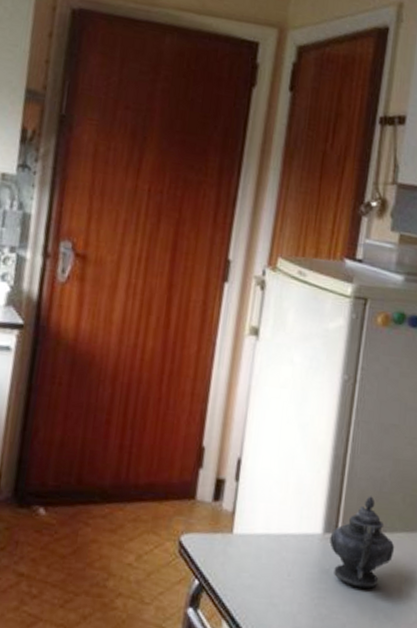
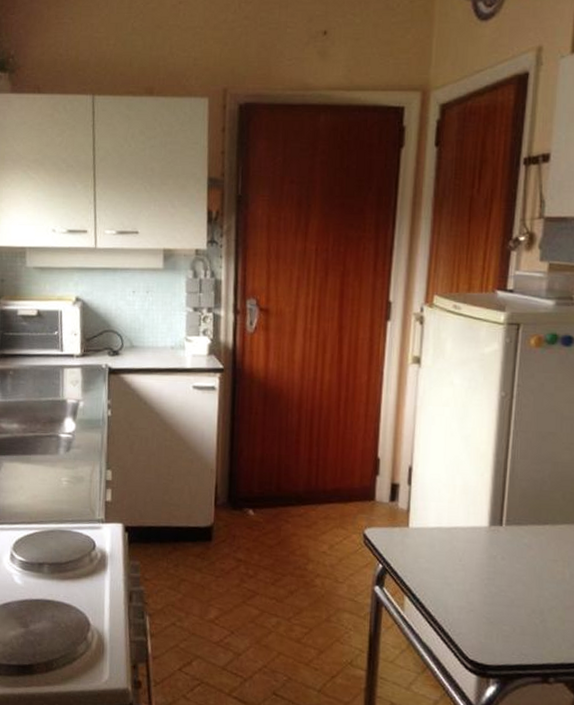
teapot: present [330,496,395,589] -> none [496,494,557,572]

